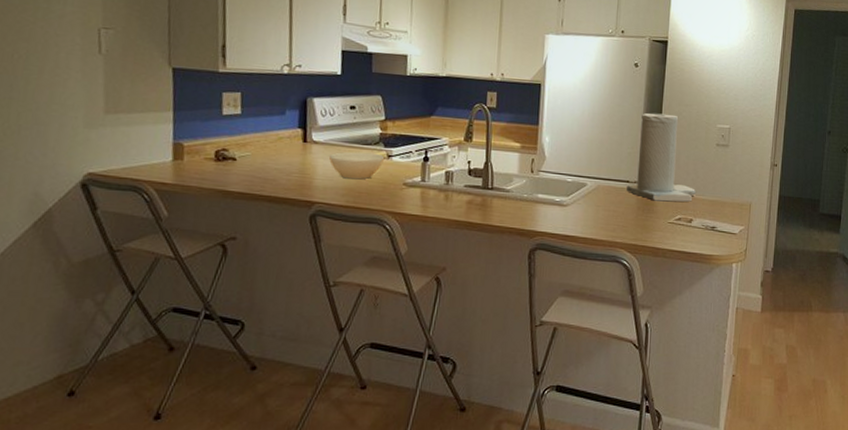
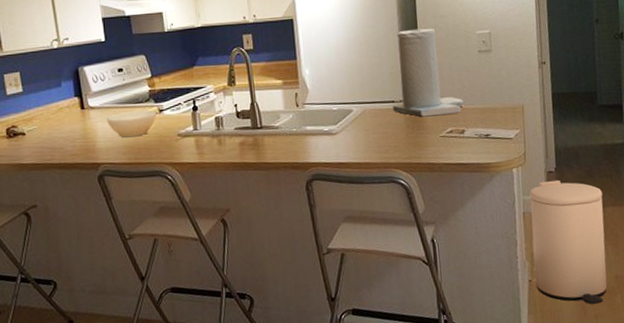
pedal bin: none [738,279,812,404] -> present [530,179,608,304]

